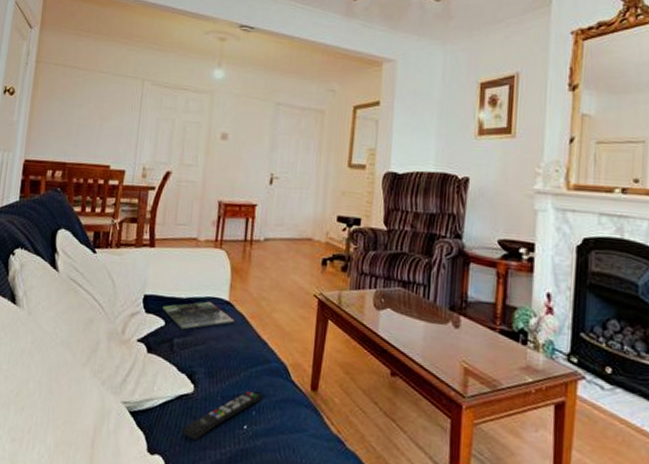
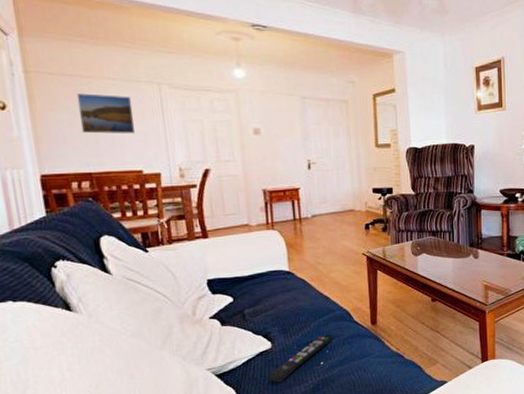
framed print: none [67,84,117,128] -> present [76,93,136,134]
magazine: present [162,301,234,330] -> none [228,274,297,301]

